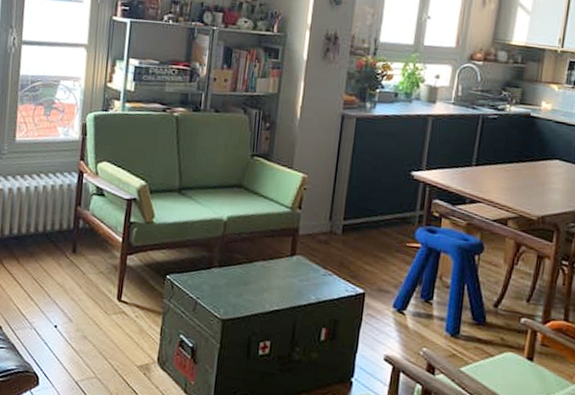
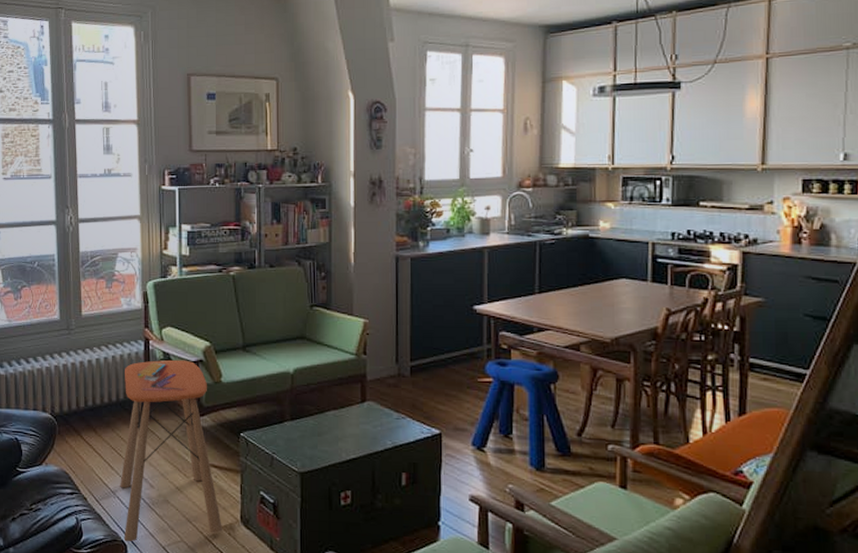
side table: none [36,194,139,375] -> present [120,359,222,542]

